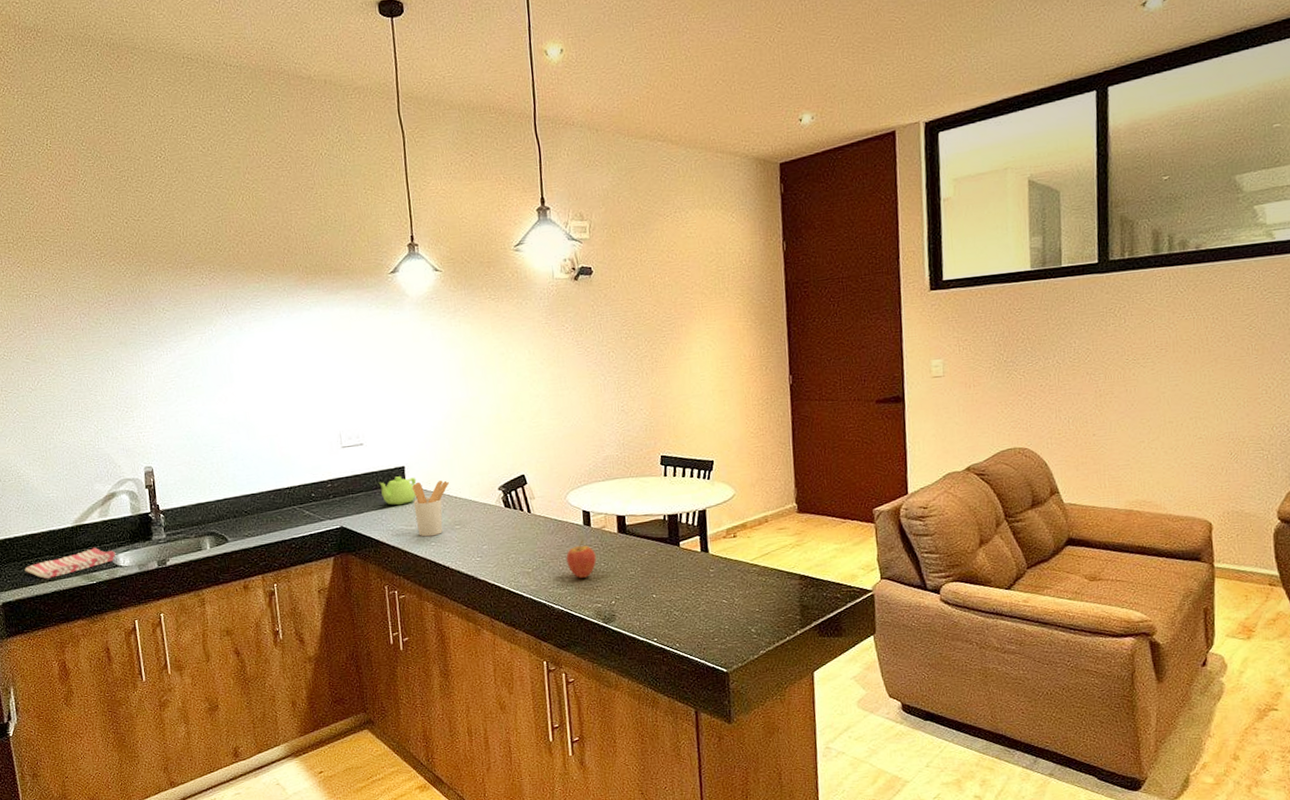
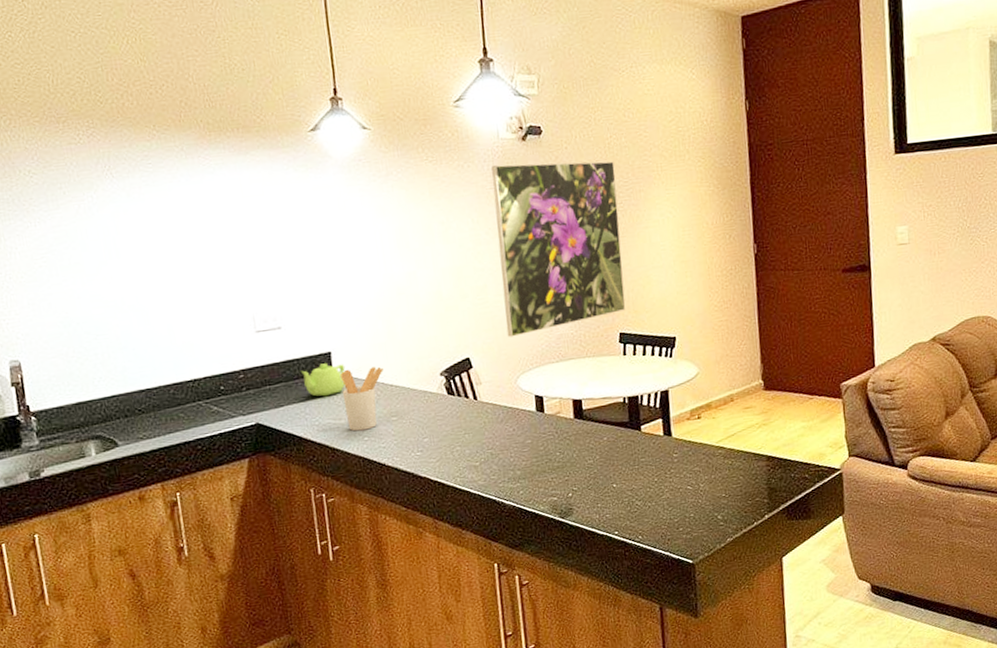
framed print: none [547,298,667,457] -> present [491,161,626,337]
fruit: present [566,540,596,578] -> none [517,428,551,470]

